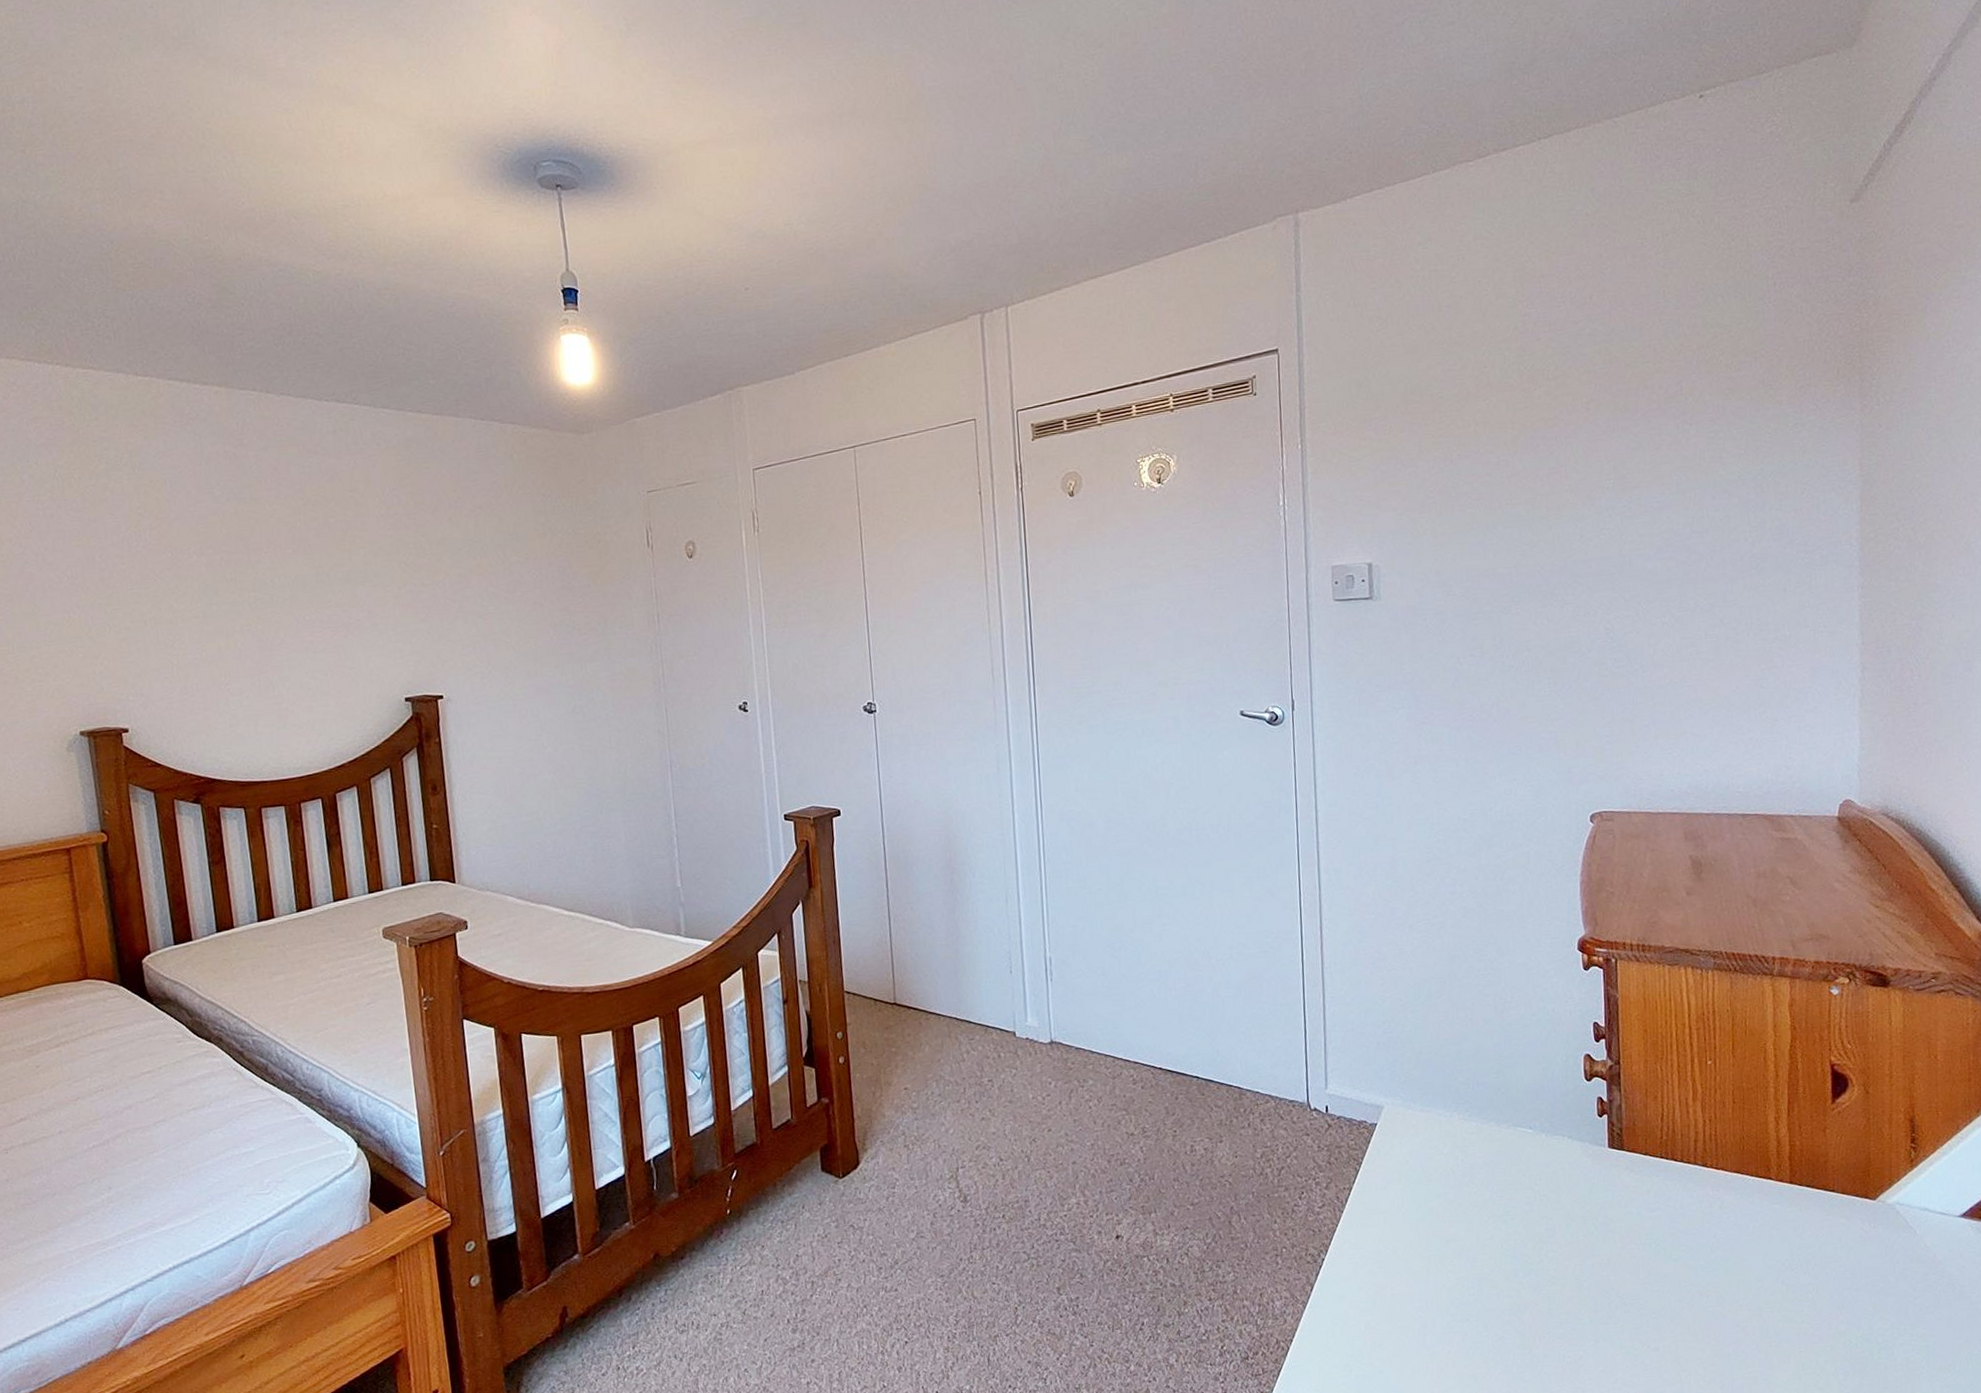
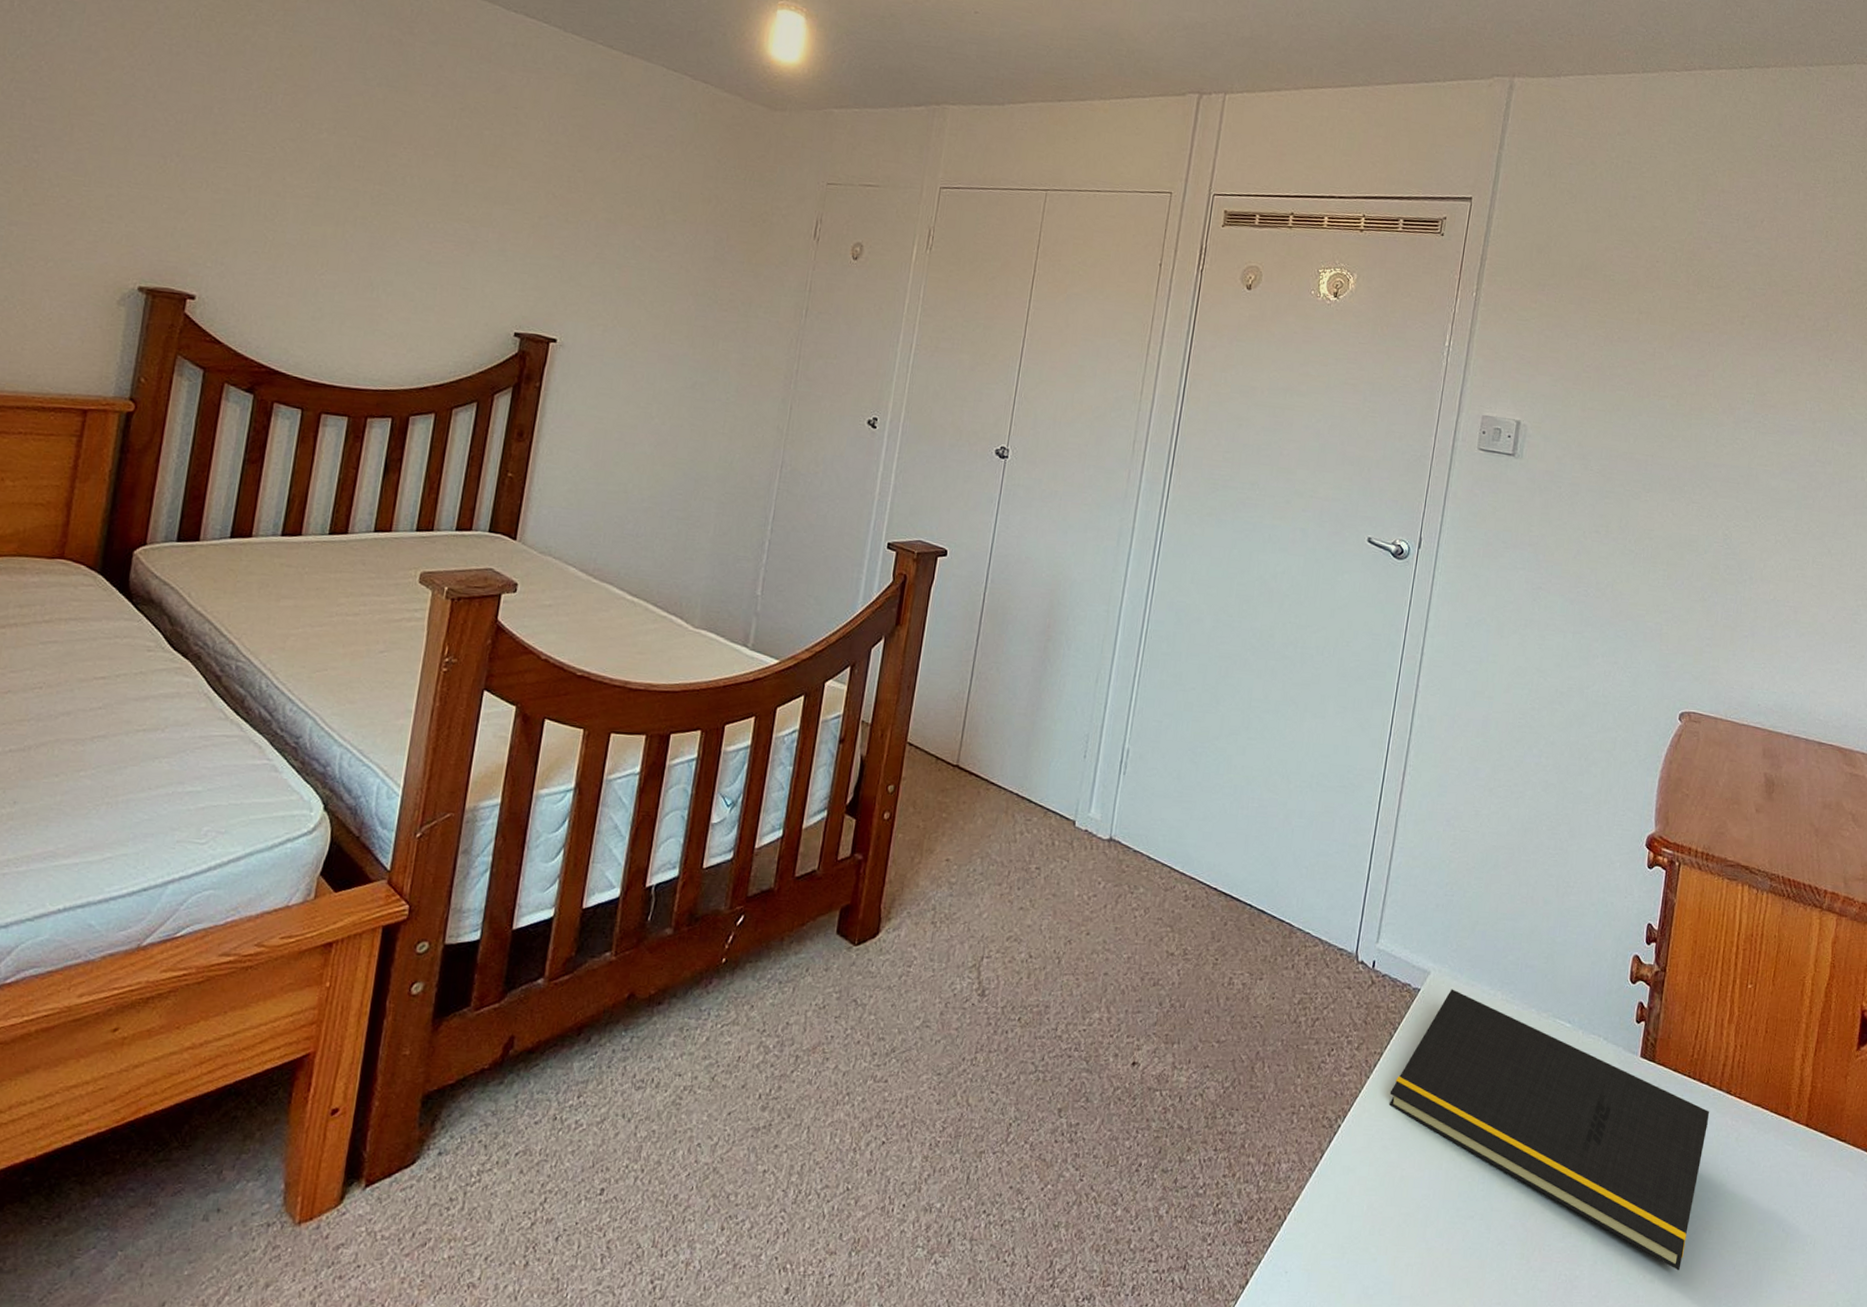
notepad: none [1365,1118,1689,1336] -> present [1389,989,1710,1271]

